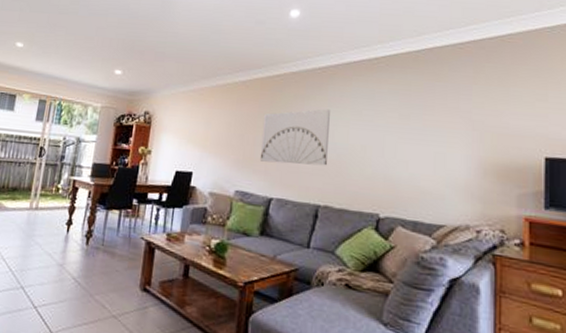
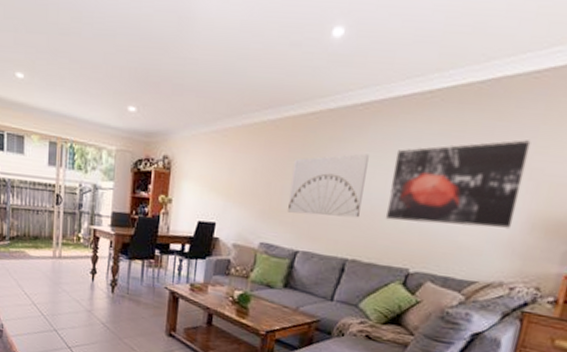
wall art: none [351,97,468,175] -> present [385,140,531,230]

